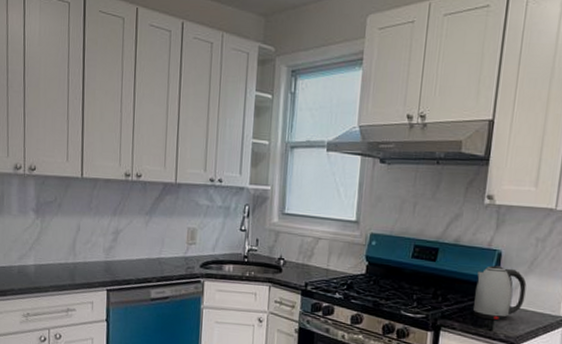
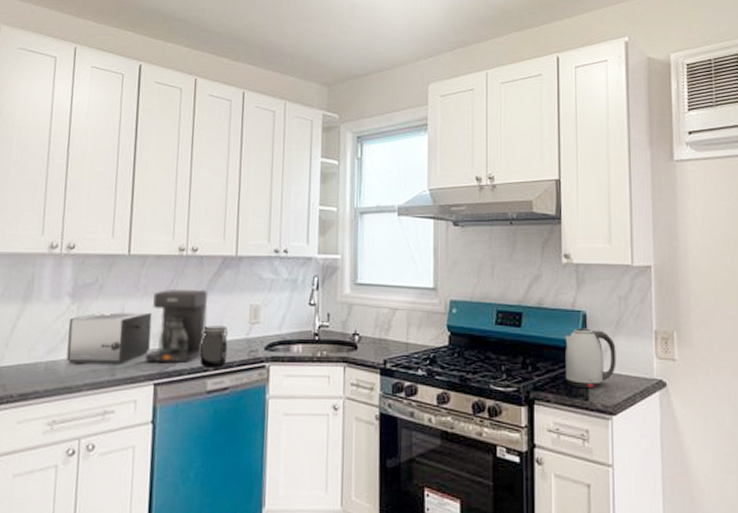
toaster: none [34,227,104,273] -> present [66,312,152,365]
coffee maker: none [98,209,151,274] -> present [144,288,208,364]
jar: none [145,243,169,281] -> present [200,325,229,369]

